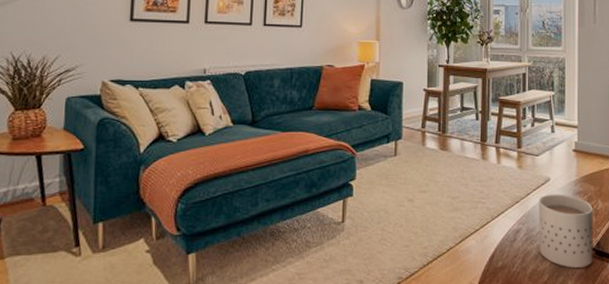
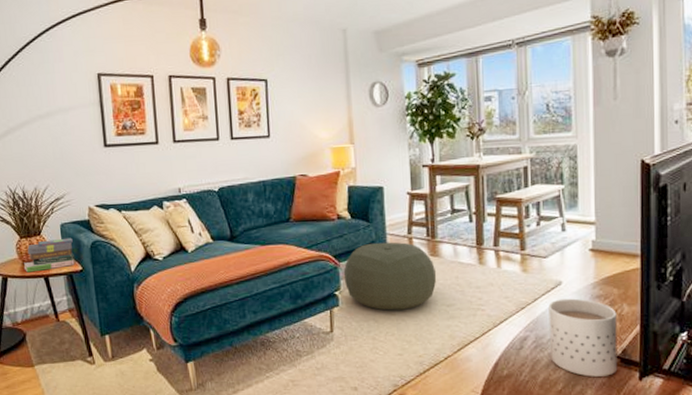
books: none [13,113,78,149] -> present [23,237,76,273]
pouf: none [359,134,445,202] -> present [343,242,437,311]

